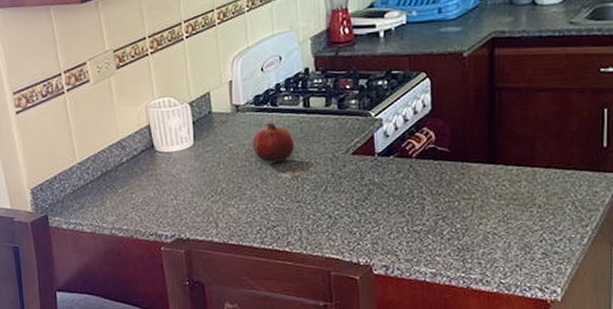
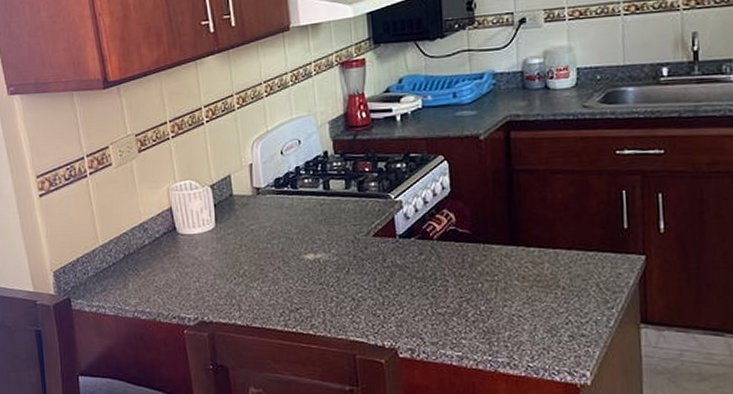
fruit: present [253,123,295,162] -> none [274,205,316,245]

